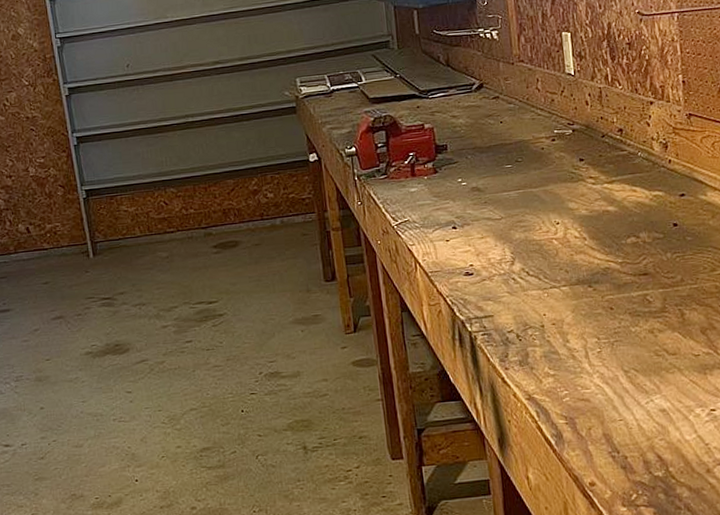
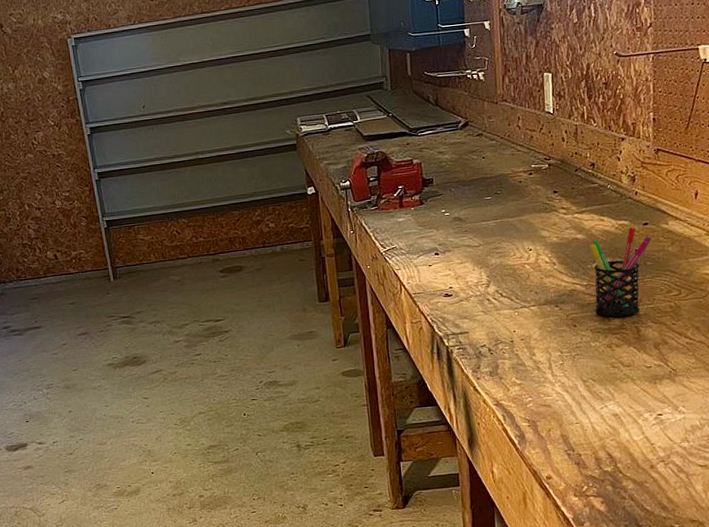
pen holder: none [622,198,690,299] -> present [590,227,652,317]

